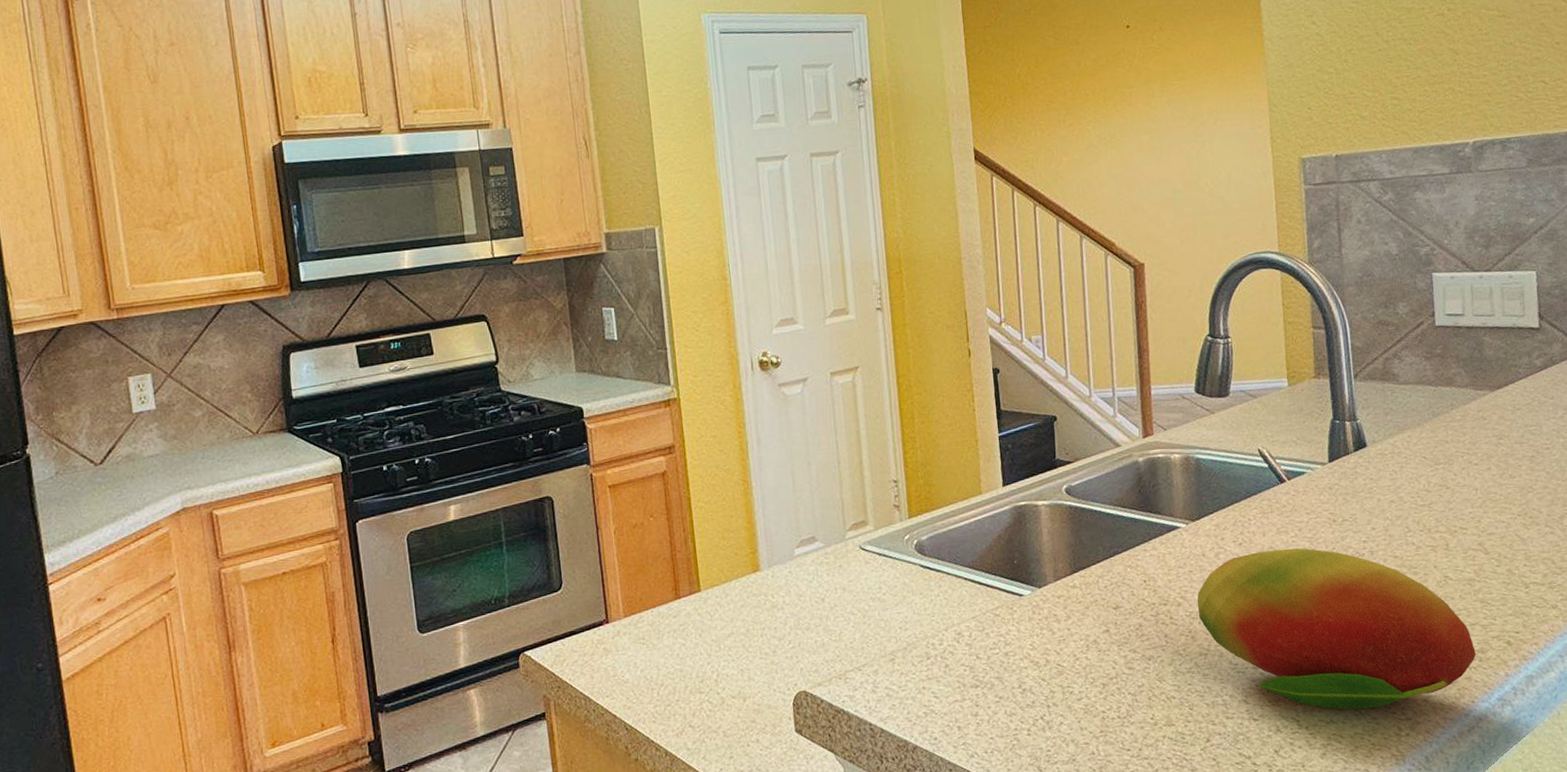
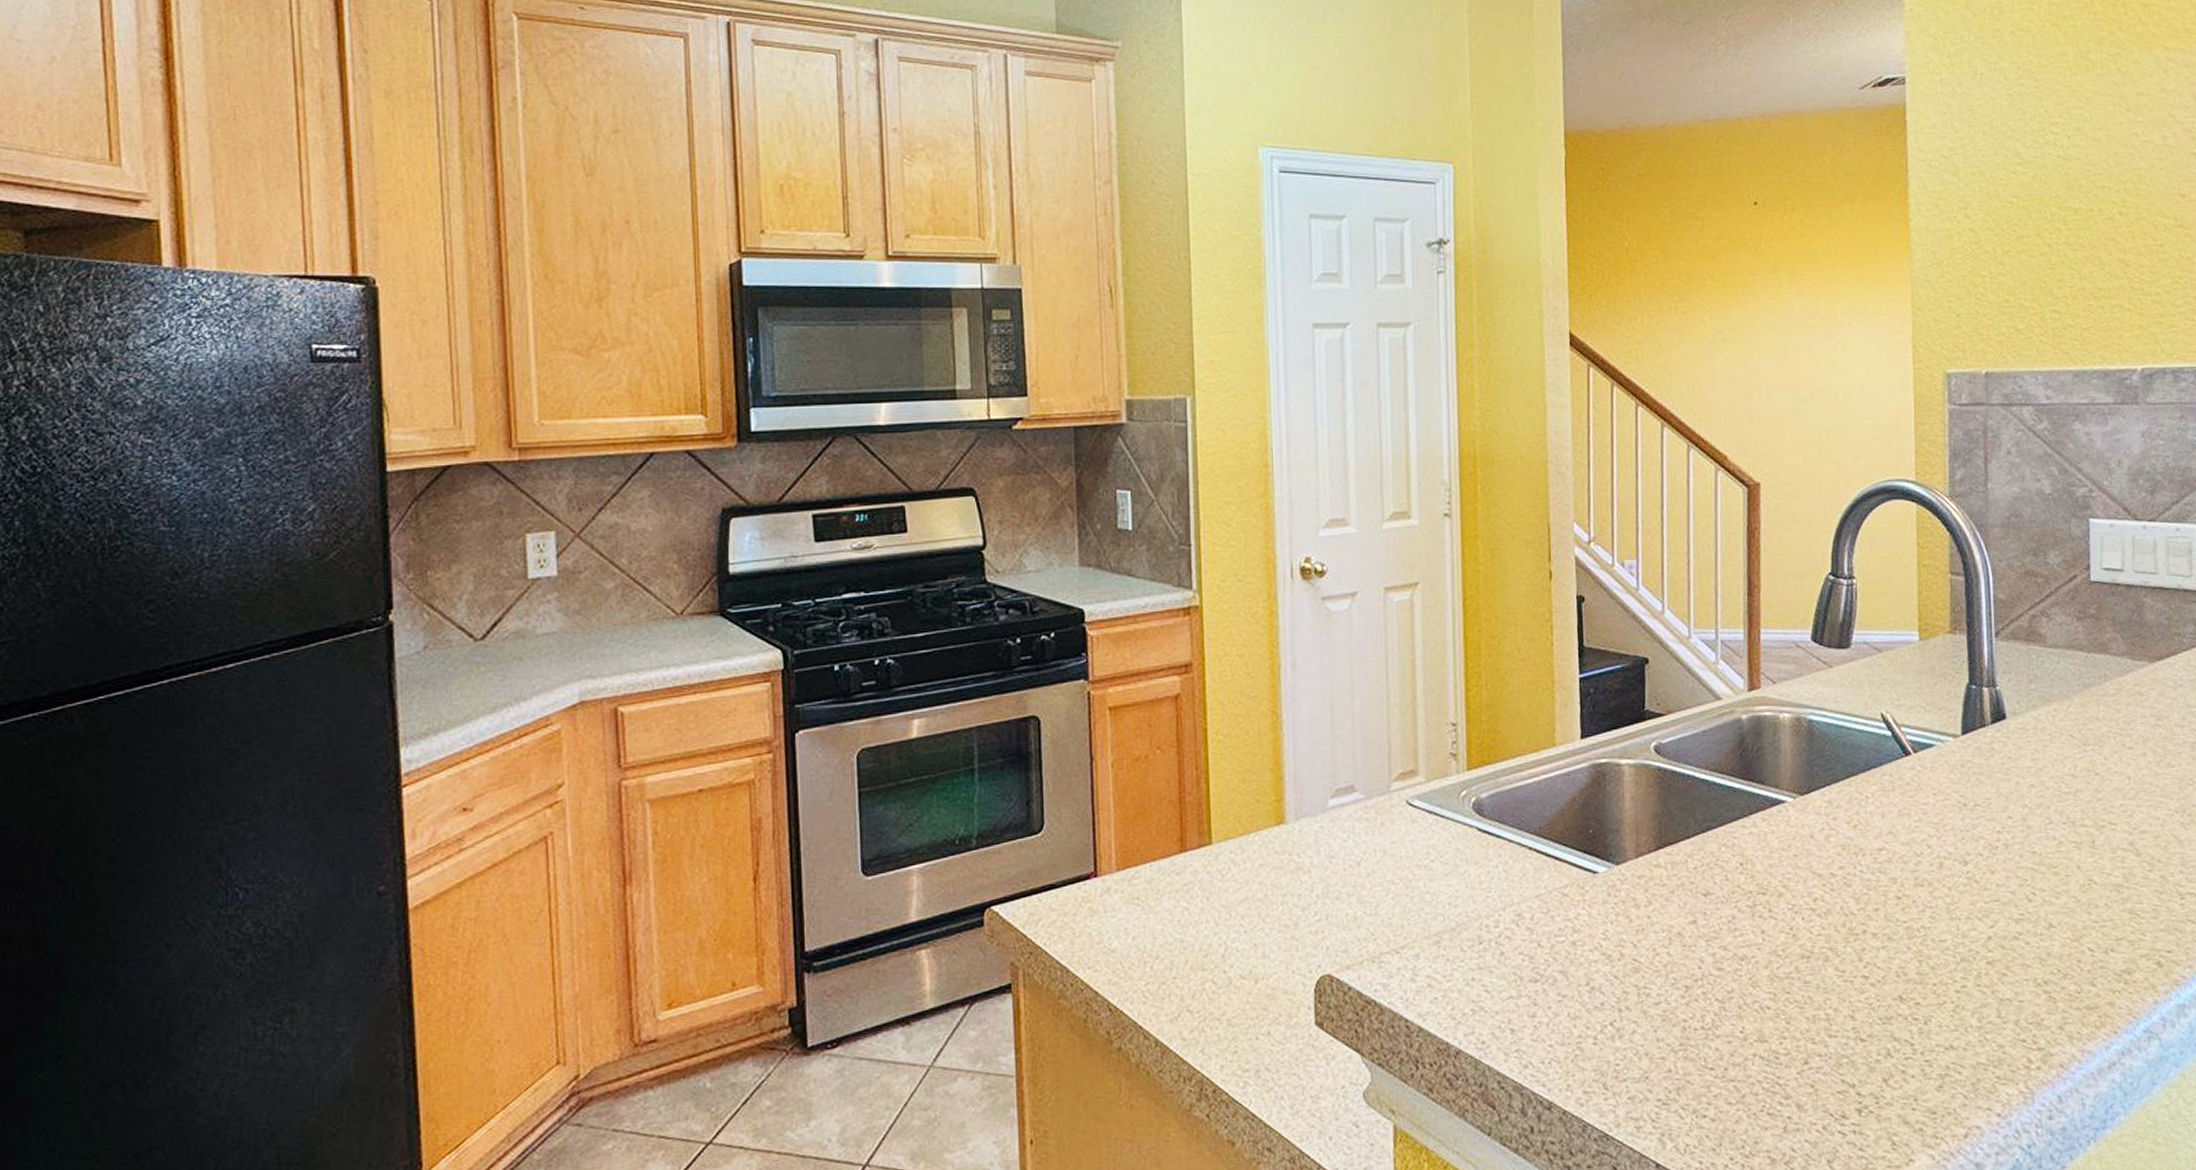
fruit: present [1197,547,1476,710] -> none [1801,834,2121,1035]

